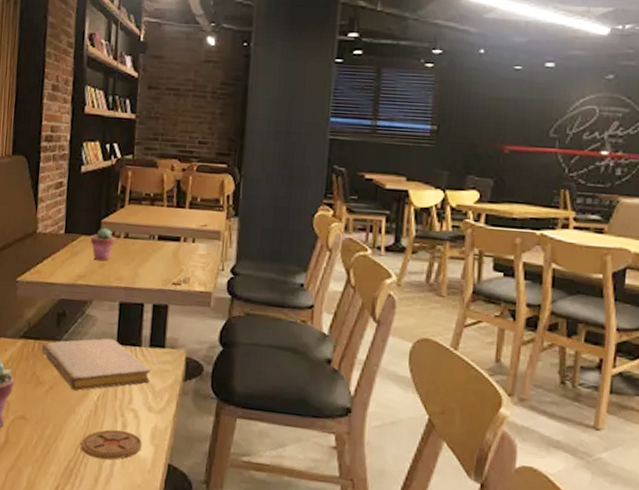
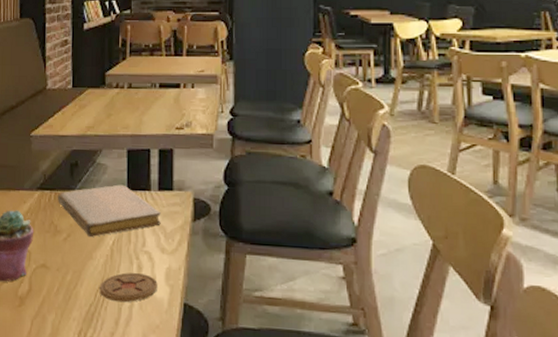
potted succulent: present [90,227,116,261] -> none [96,79,120,111]

